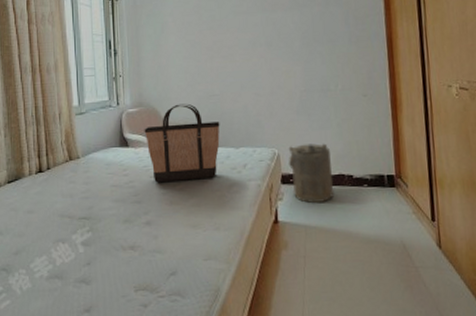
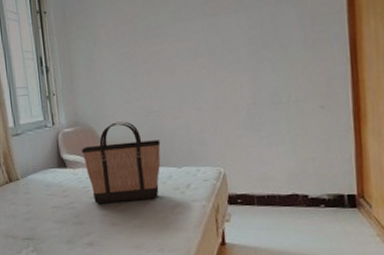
laundry hamper: present [288,143,334,203] -> none [235,161,286,224]

